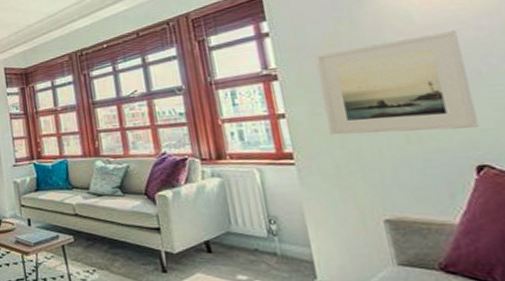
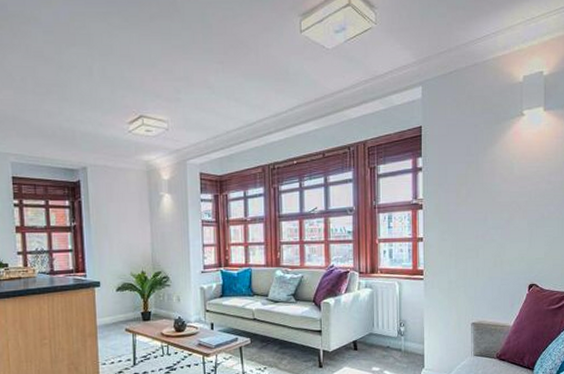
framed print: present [314,29,479,135] -> none [449,181,536,258]

